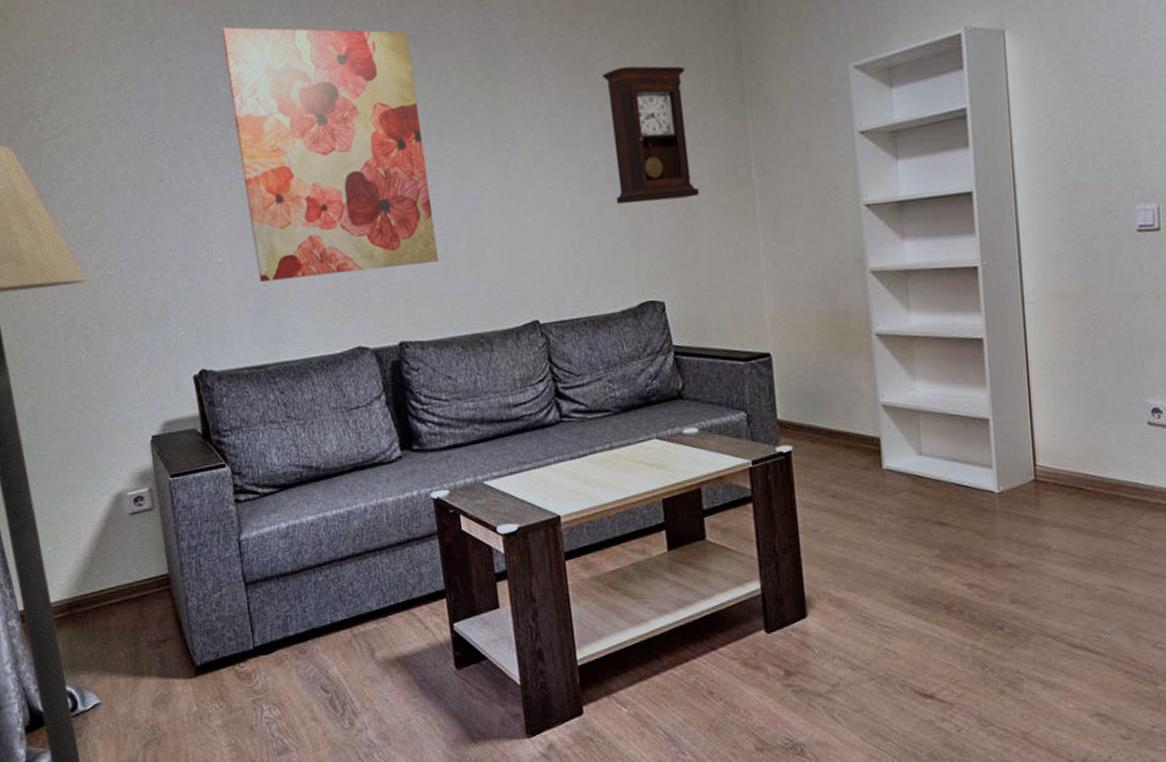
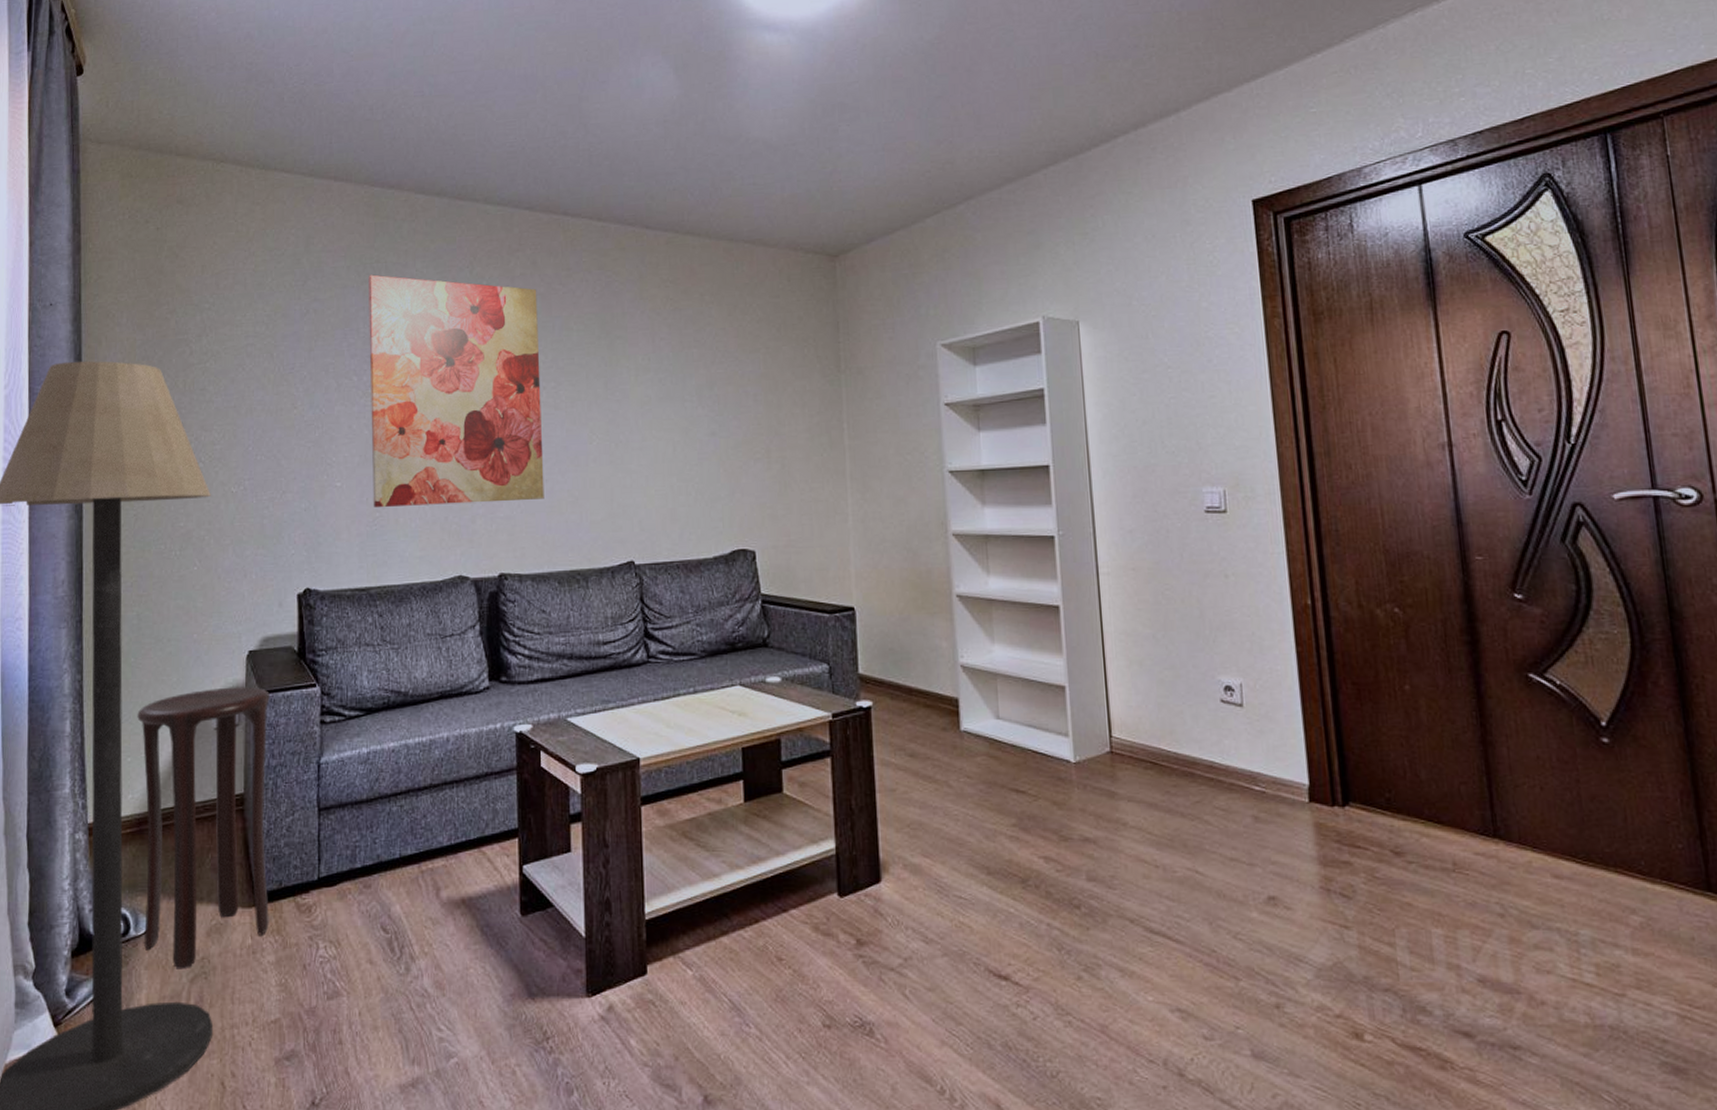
stool: none [49,471,212,736] -> present [137,686,270,968]
pendulum clock: present [603,66,700,204] -> none [711,331,794,456]

